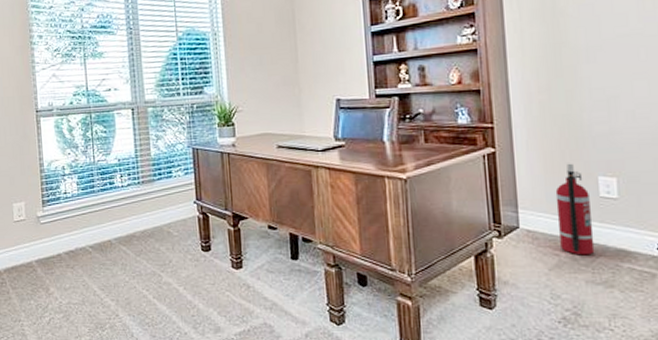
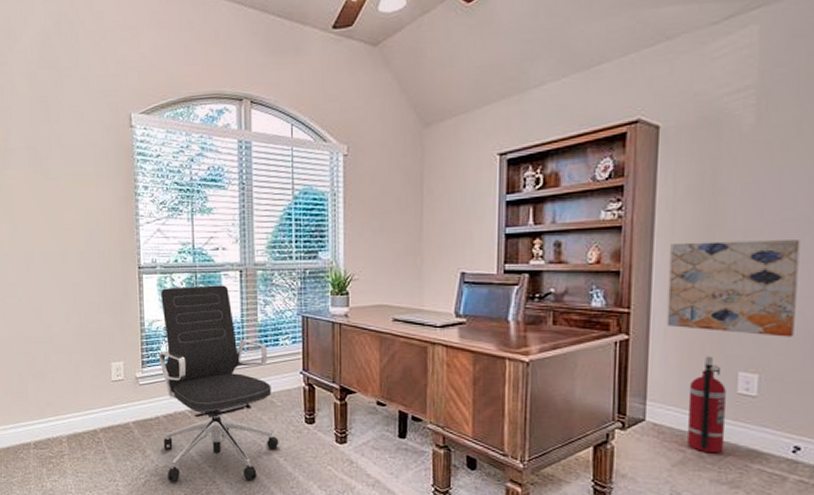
office chair: none [58,123,178,318] -> present [158,285,279,482]
wall art: none [522,53,643,142] -> present [666,240,800,337]

